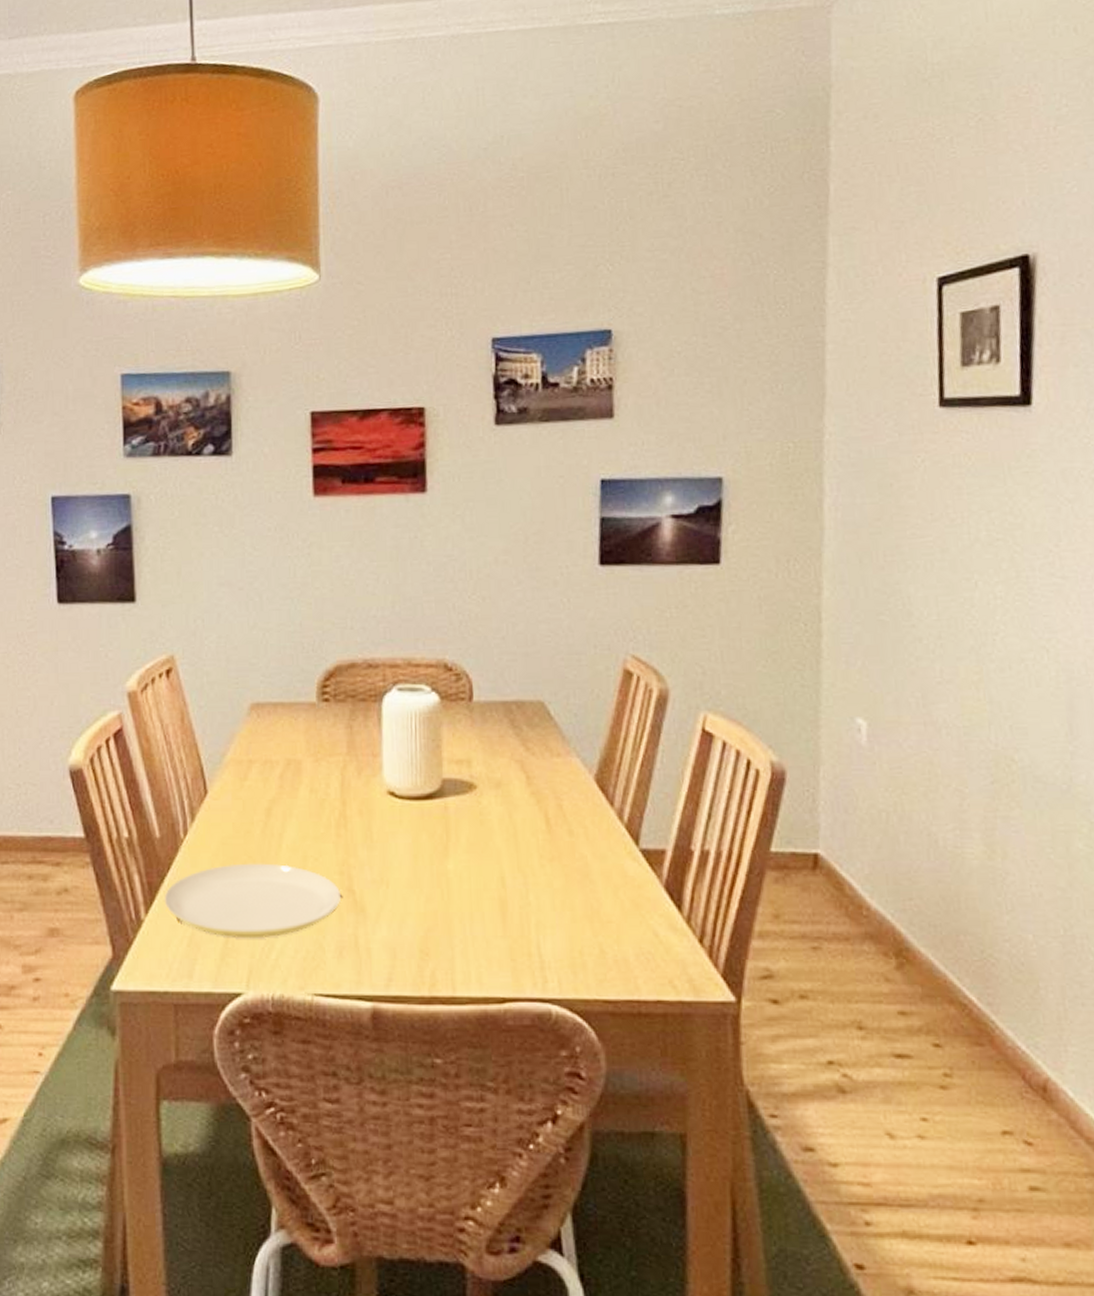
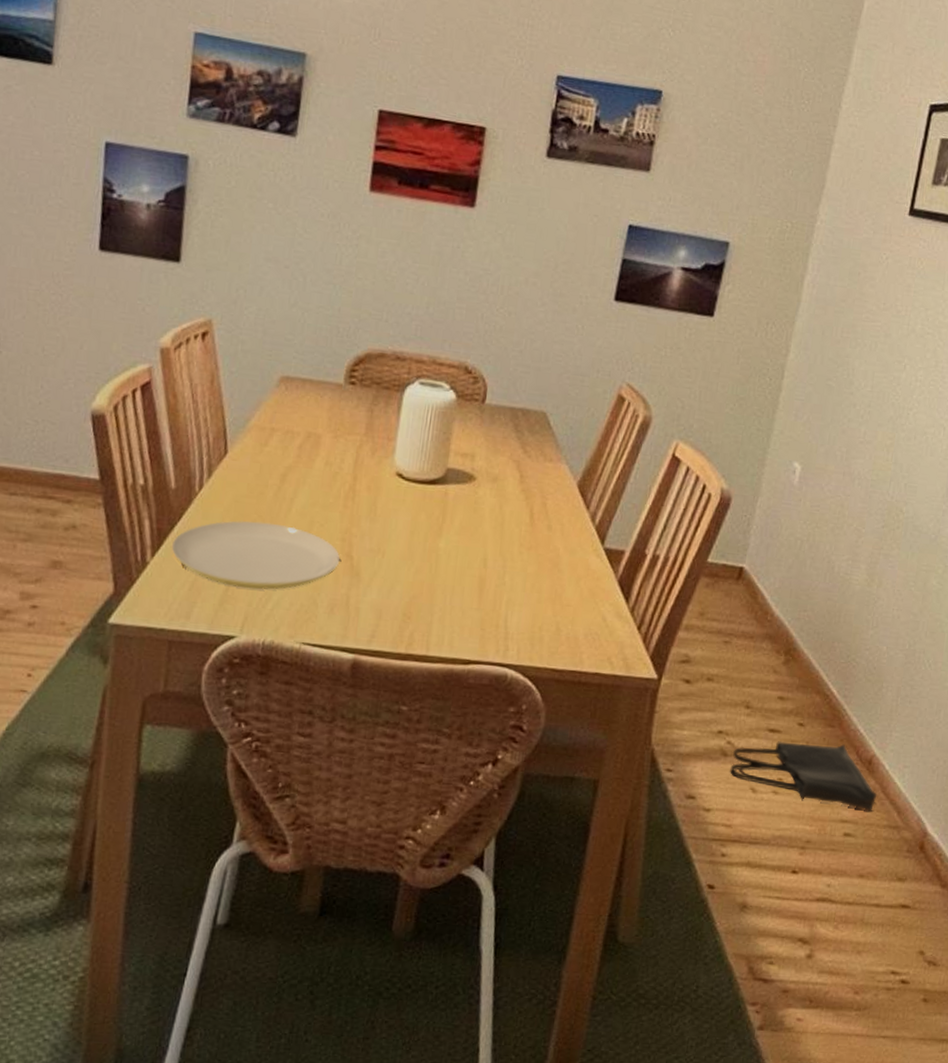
tote bag: none [852,1067,1065,1155] -> present [730,741,878,812]

